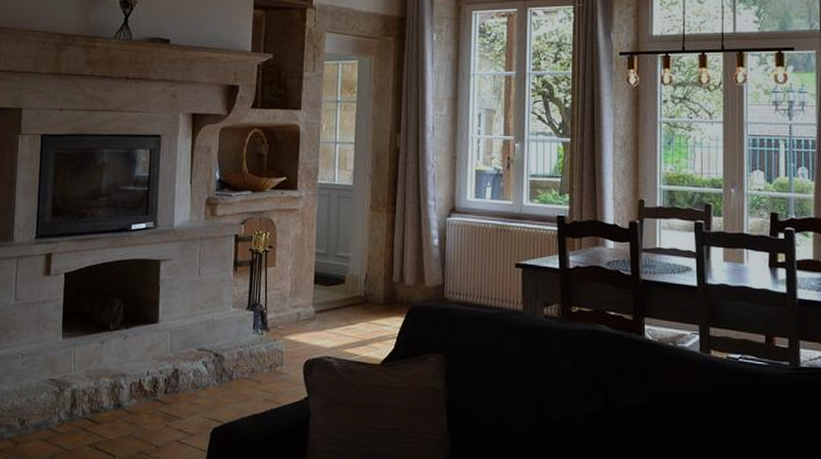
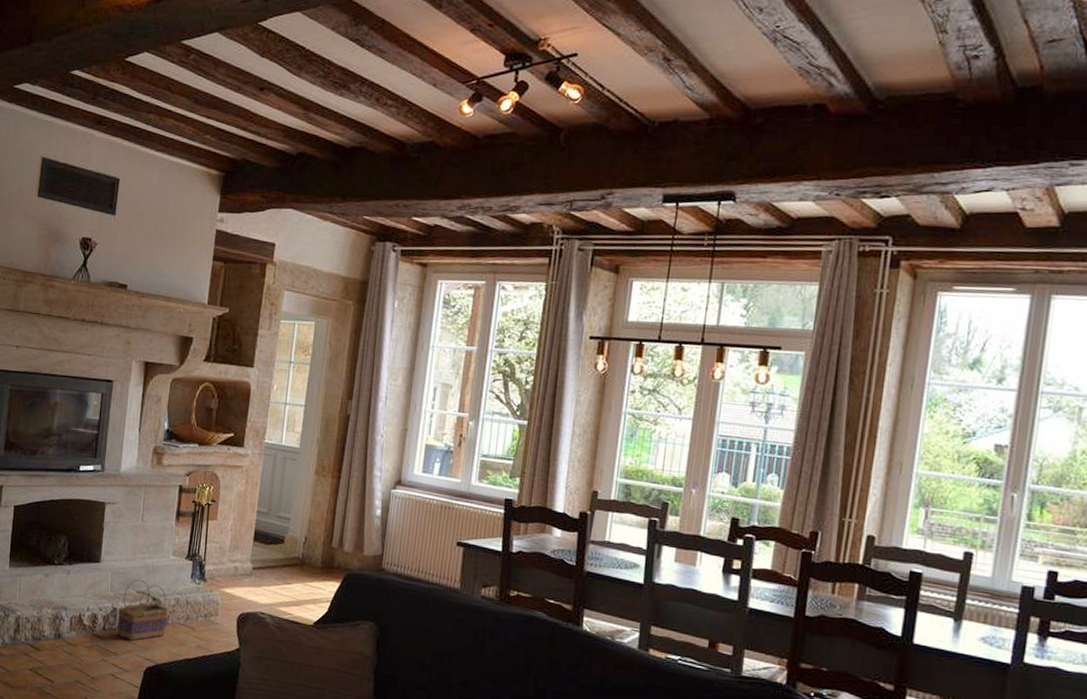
basket: none [179,336,233,402] -> present [117,579,169,641]

